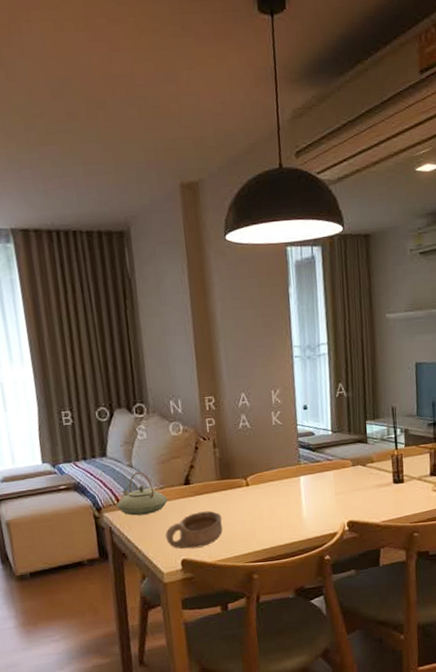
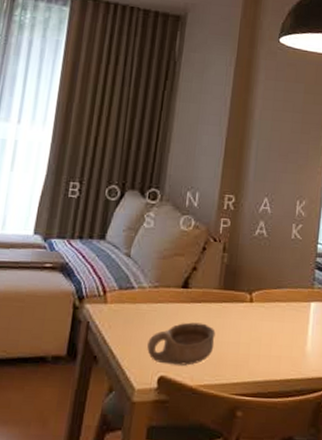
teapot: present [117,471,169,516] -> none [102,263,161,315]

